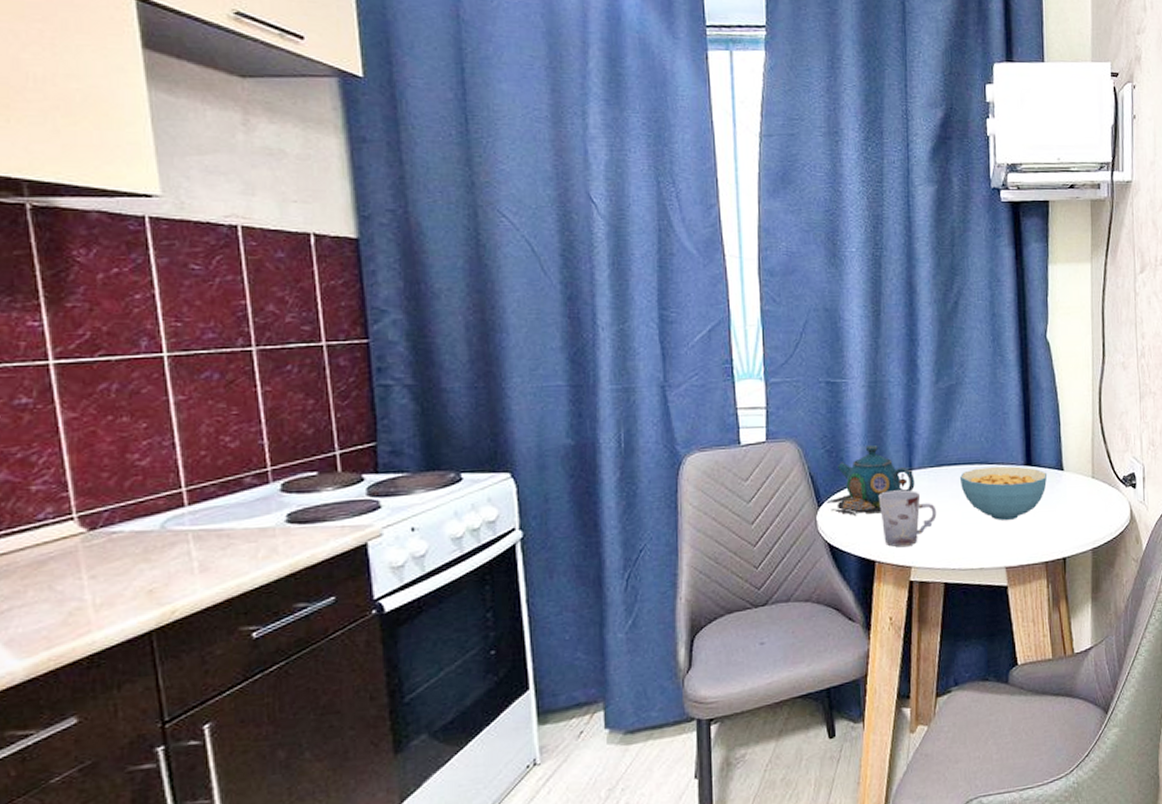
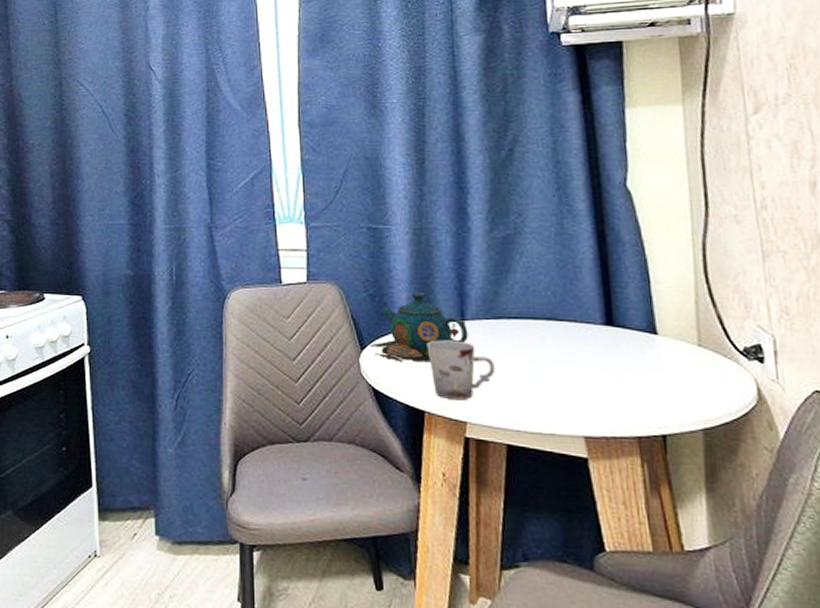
cereal bowl: present [959,466,1048,521] -> none [521,324,636,385]

